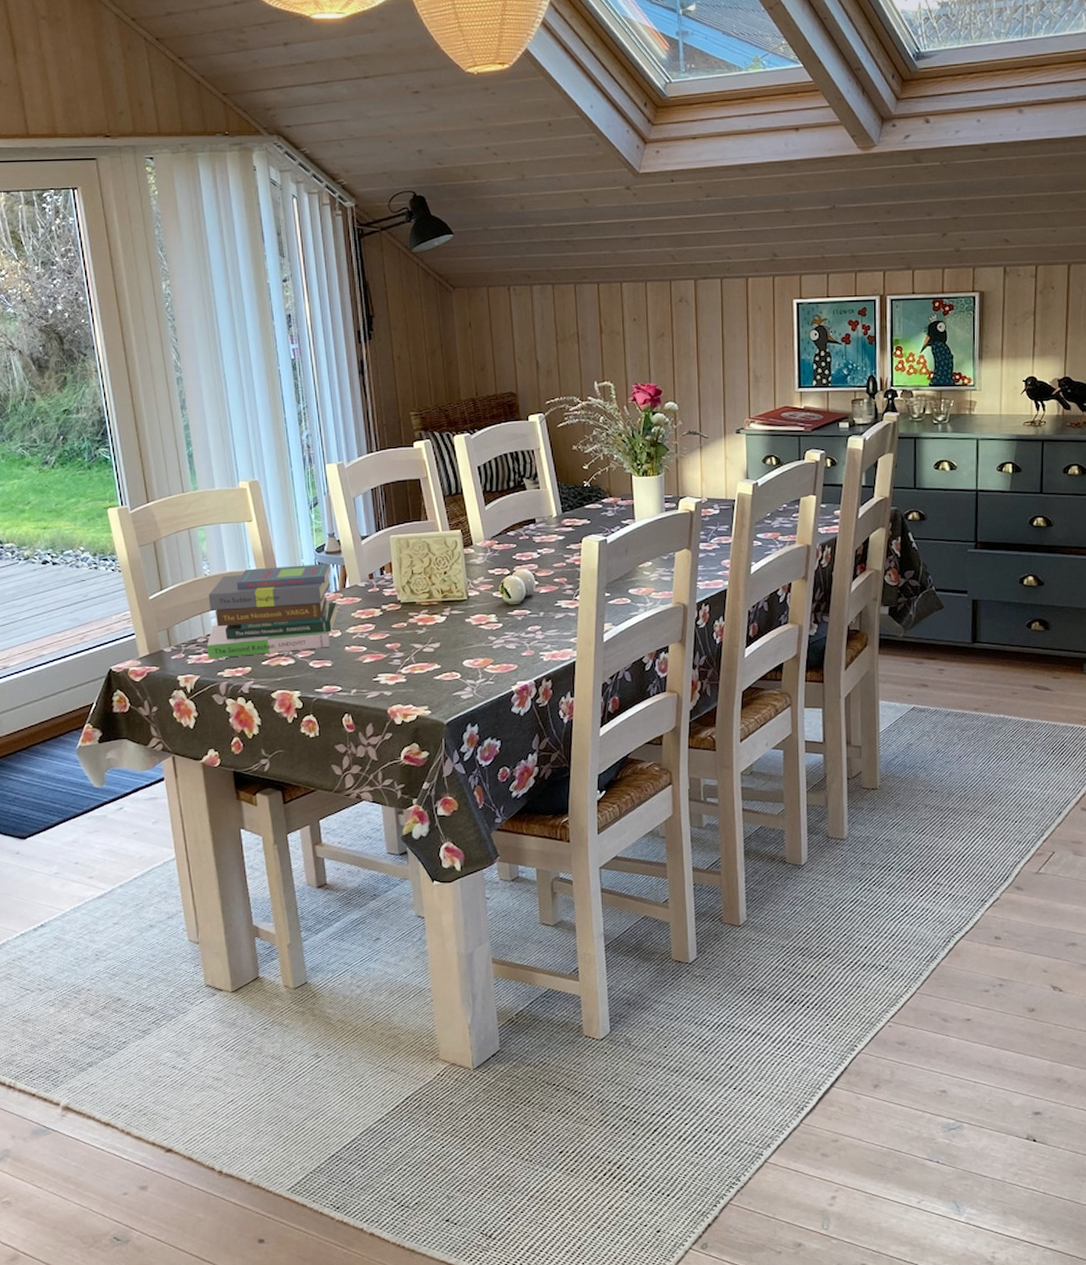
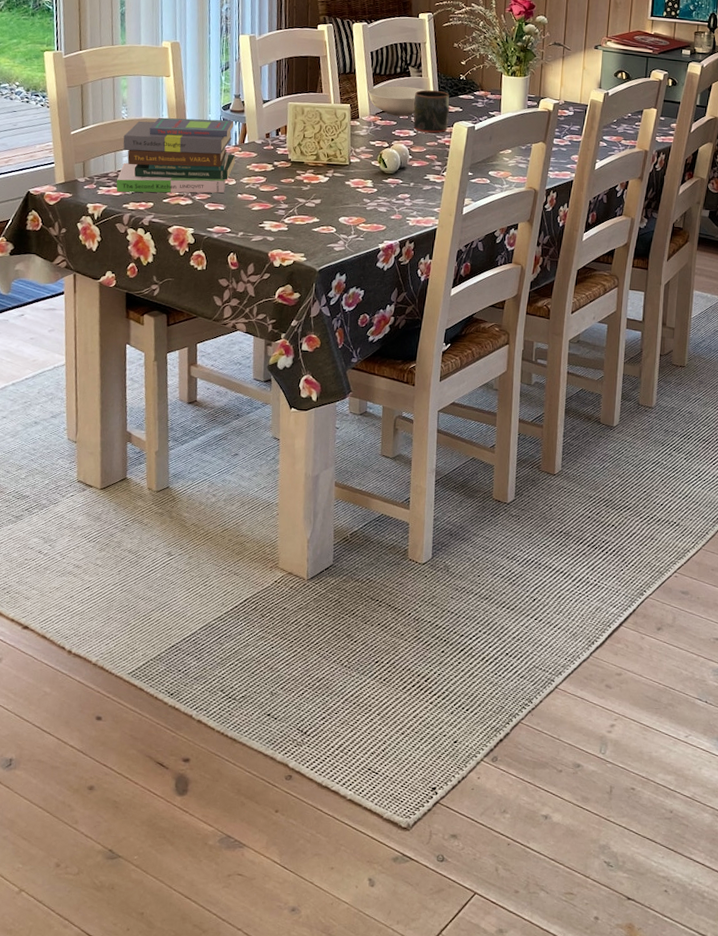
bowl: none [480,501,547,538] -> present [368,86,427,117]
mug: none [533,503,576,553] -> present [413,90,450,133]

